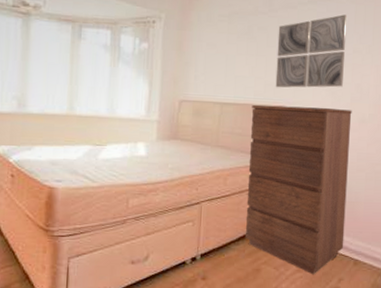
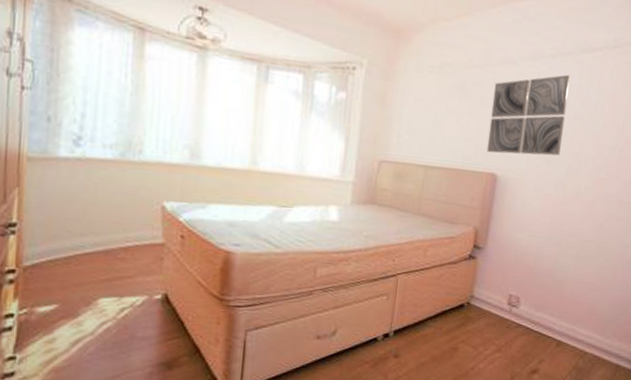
dresser: present [244,104,352,275] -> none [443,169,568,356]

